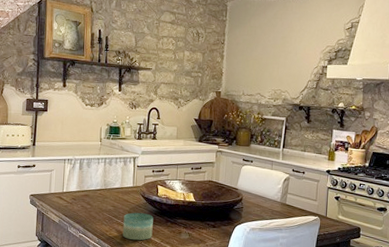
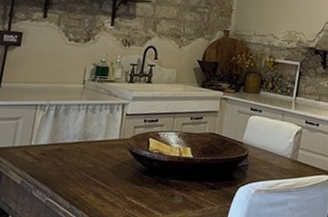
candle: present [122,212,154,241] -> none [101,171,142,206]

